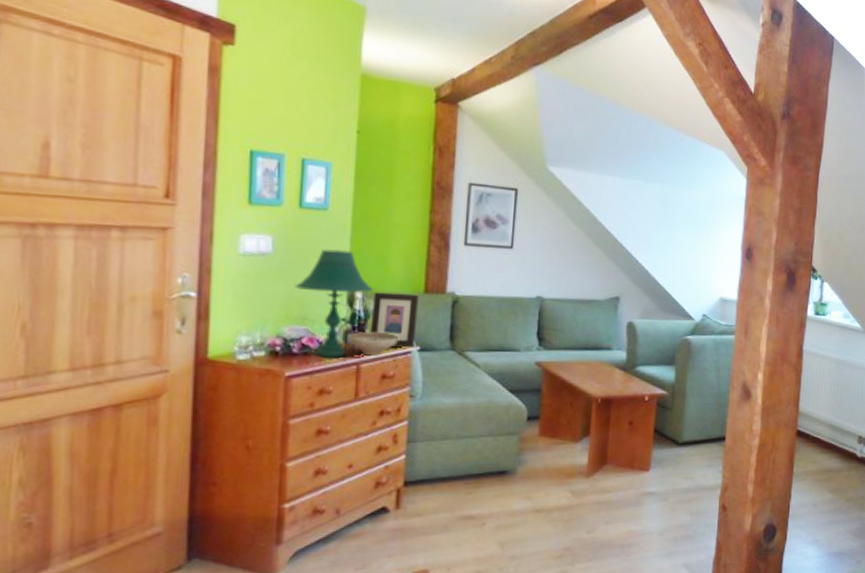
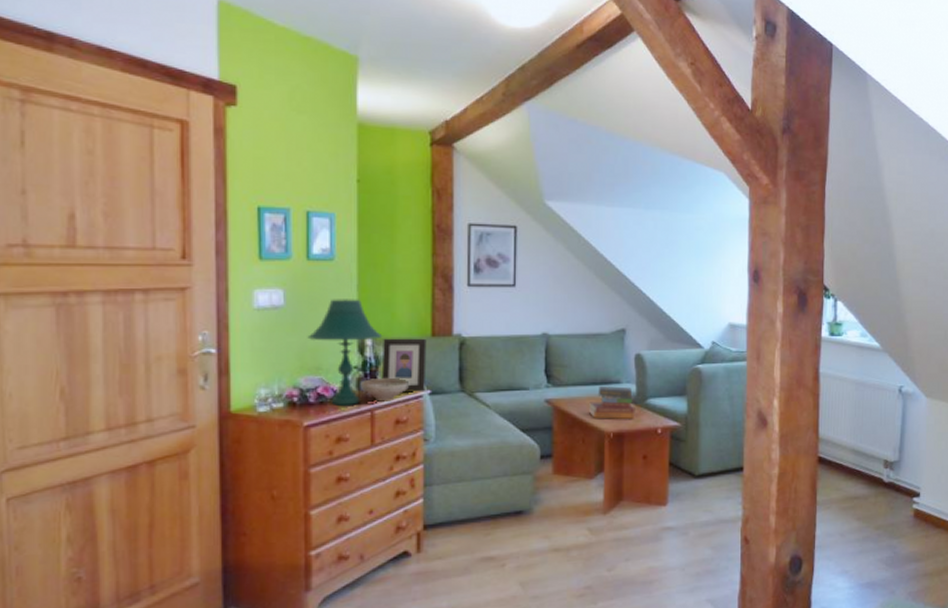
books: none [579,352,625,386] -> present [589,386,636,420]

